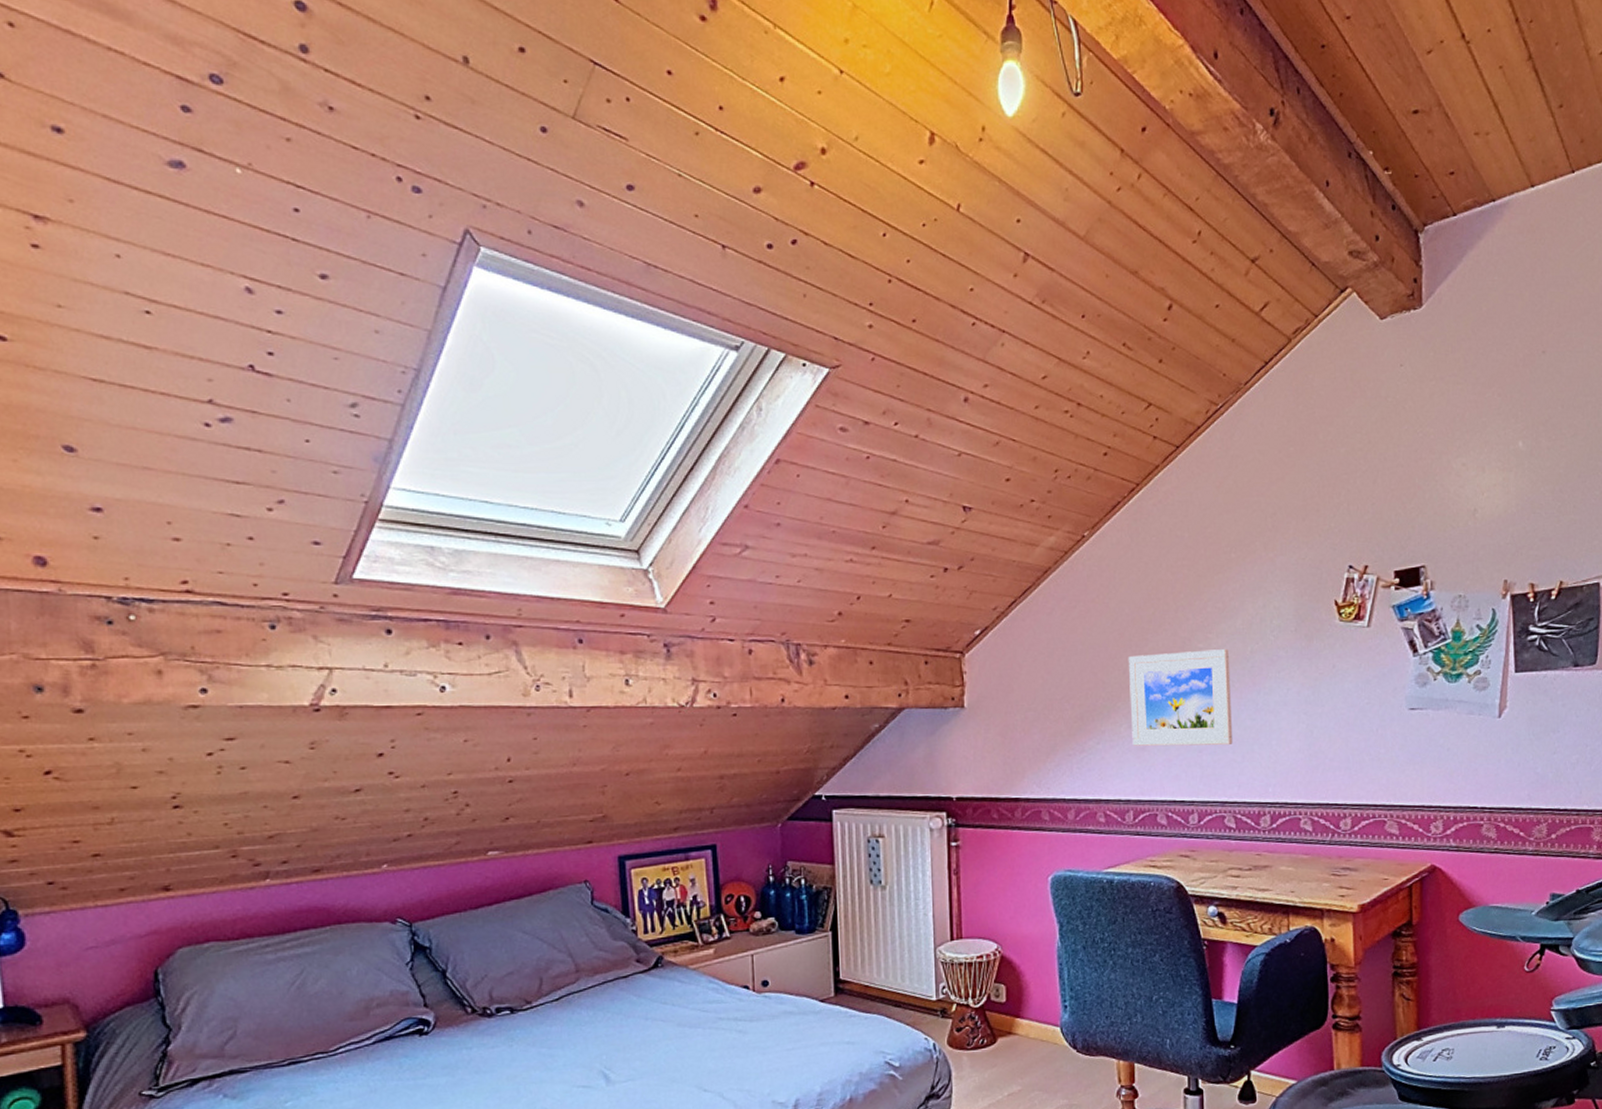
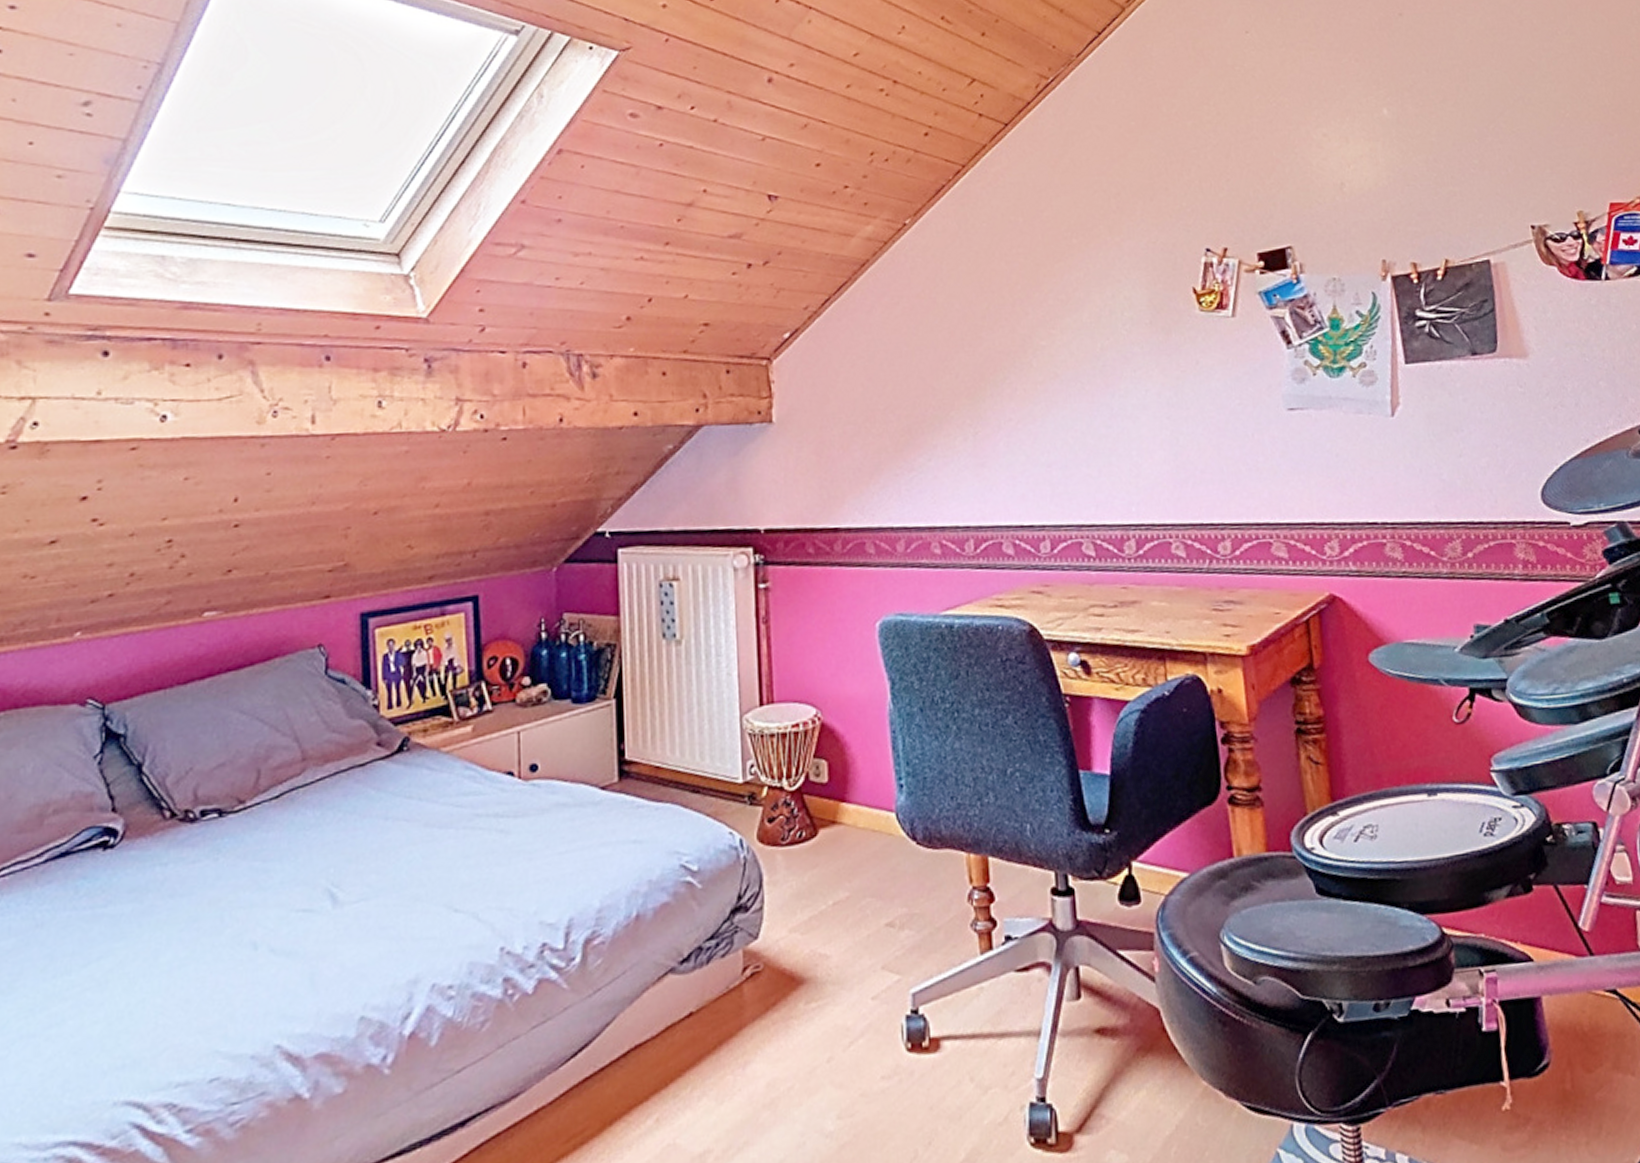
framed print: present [1128,649,1233,747] -> none [960,346,1087,462]

